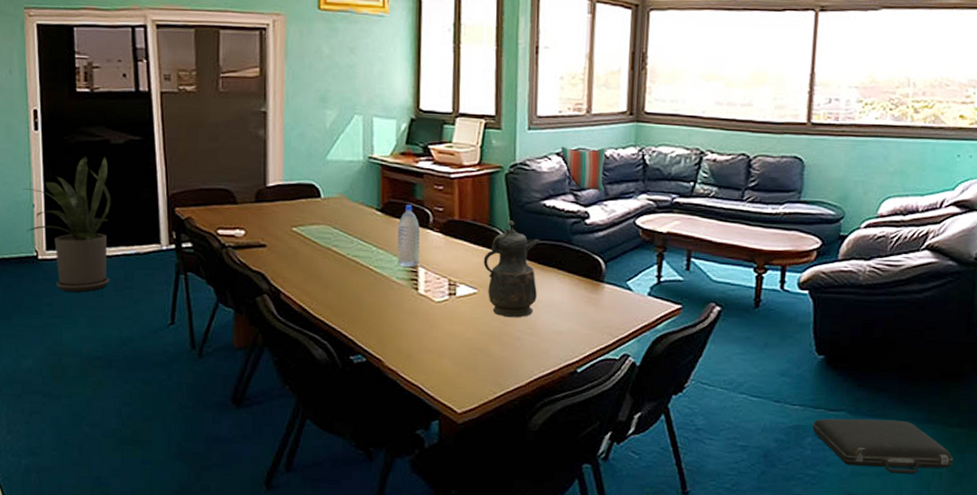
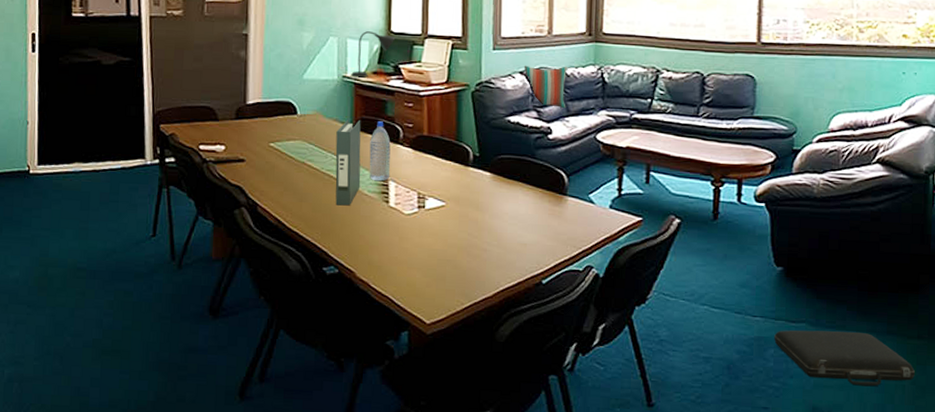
house plant: present [23,156,111,292] -> none [19,76,100,205]
binder: none [362,203,389,293] -> present [335,120,361,206]
desk lamp: none [376,109,425,159] -> present [350,31,396,78]
coffeepot: present [483,220,541,318] -> none [451,136,506,230]

